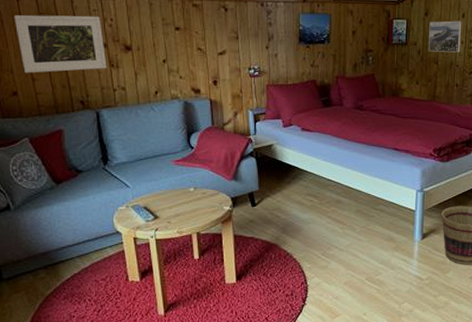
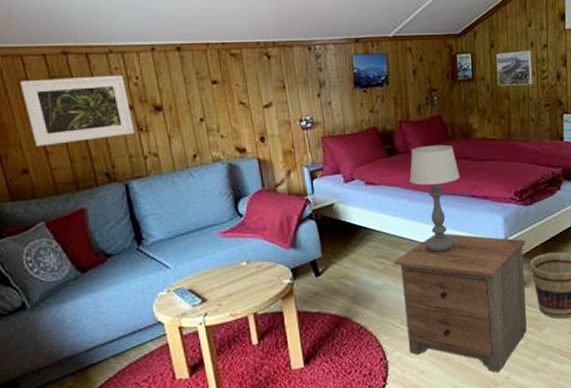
nightstand: none [320,180,439,306] -> present [393,233,527,373]
table lamp: none [340,100,386,196] -> present [409,144,460,253]

